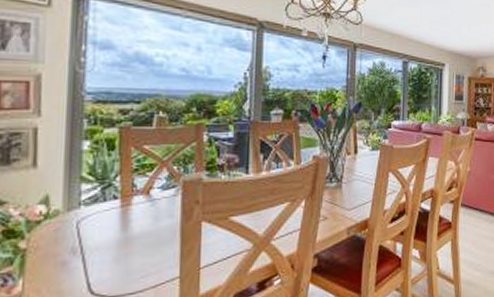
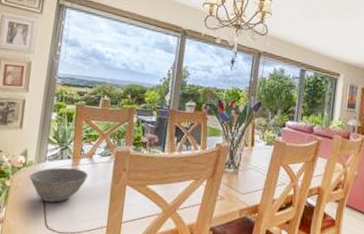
bowl: none [56,210,147,260] -> present [29,167,89,203]

